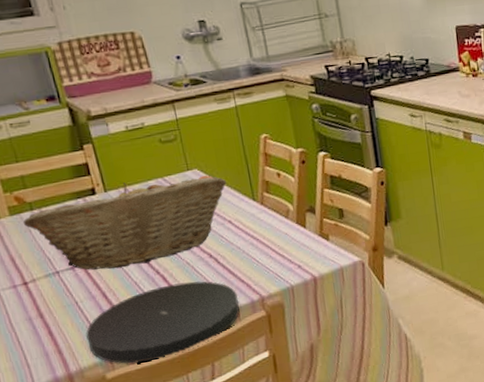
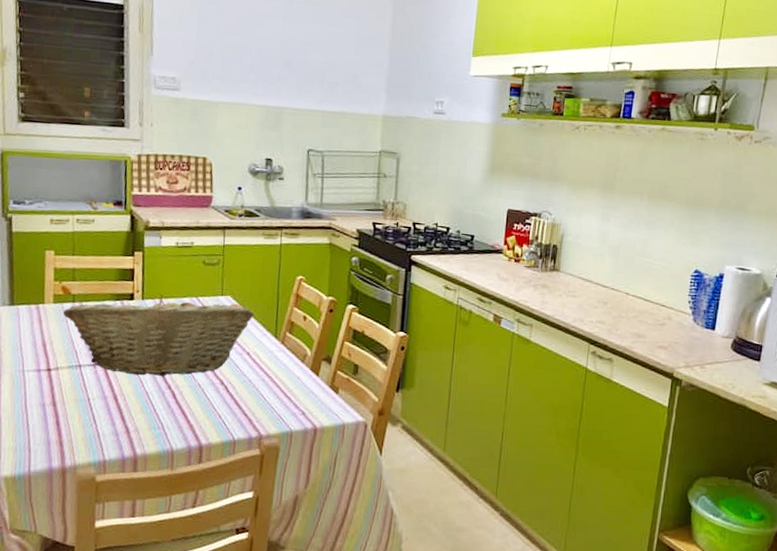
plate: present [85,281,240,364] -> none [88,402,238,474]

